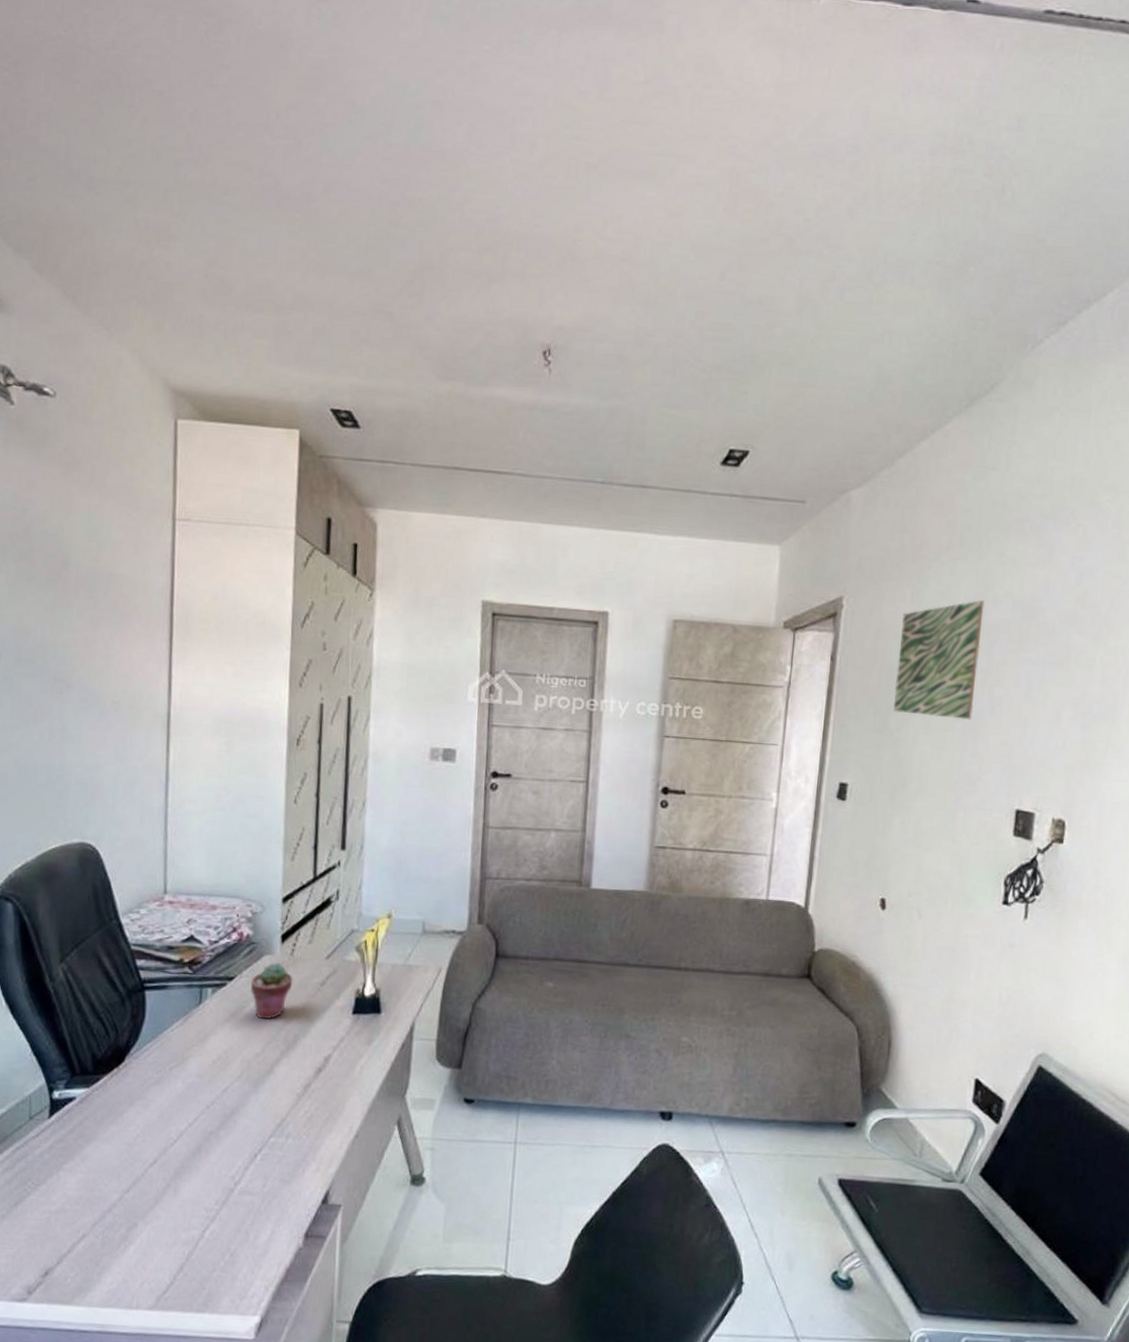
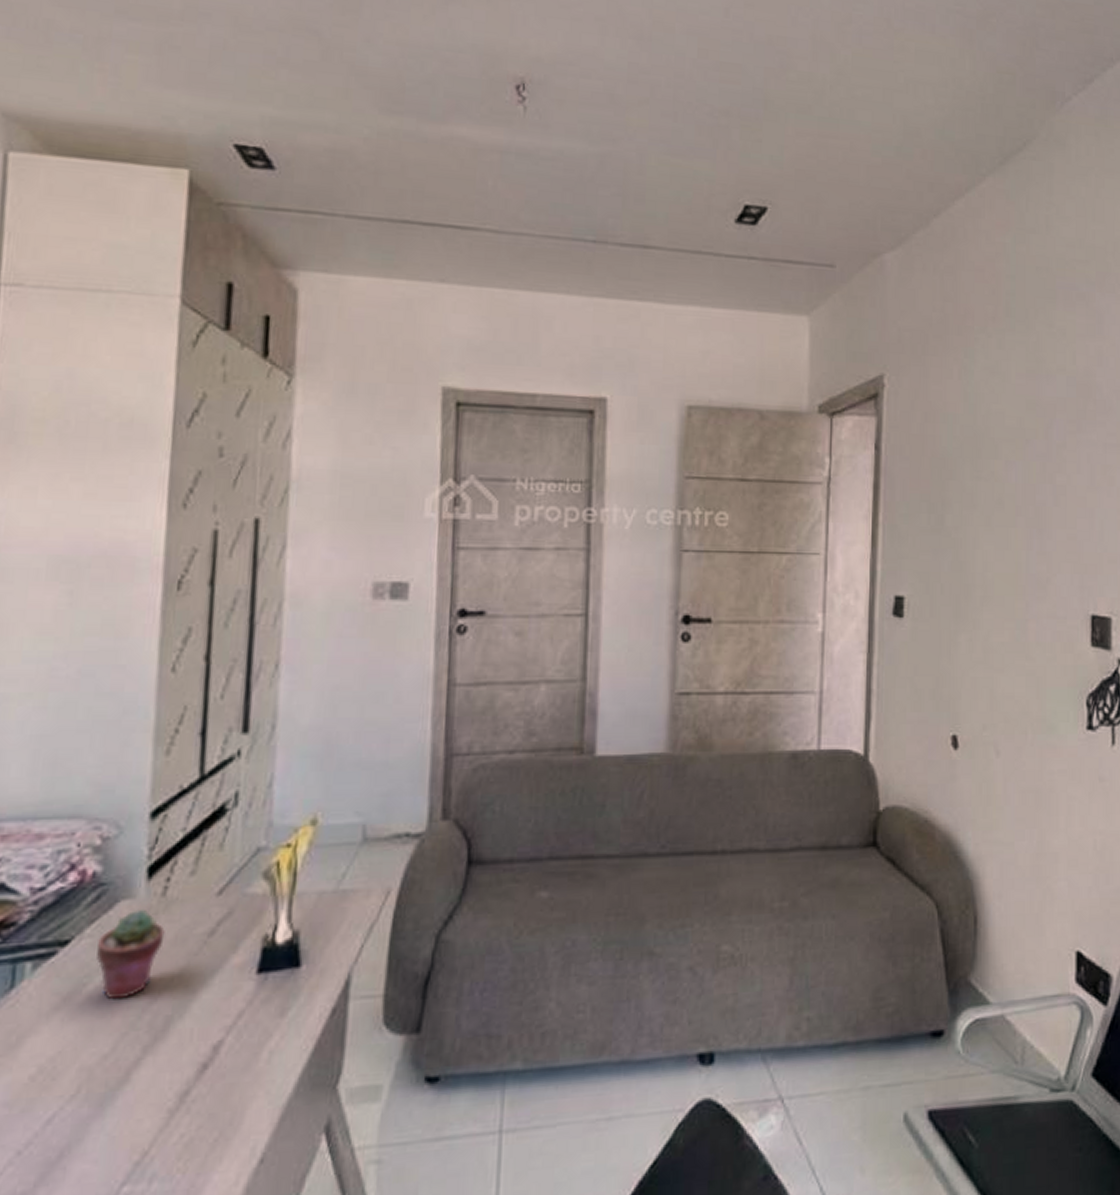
wall art: present [893,600,985,720] -> none [948,376,1037,513]

